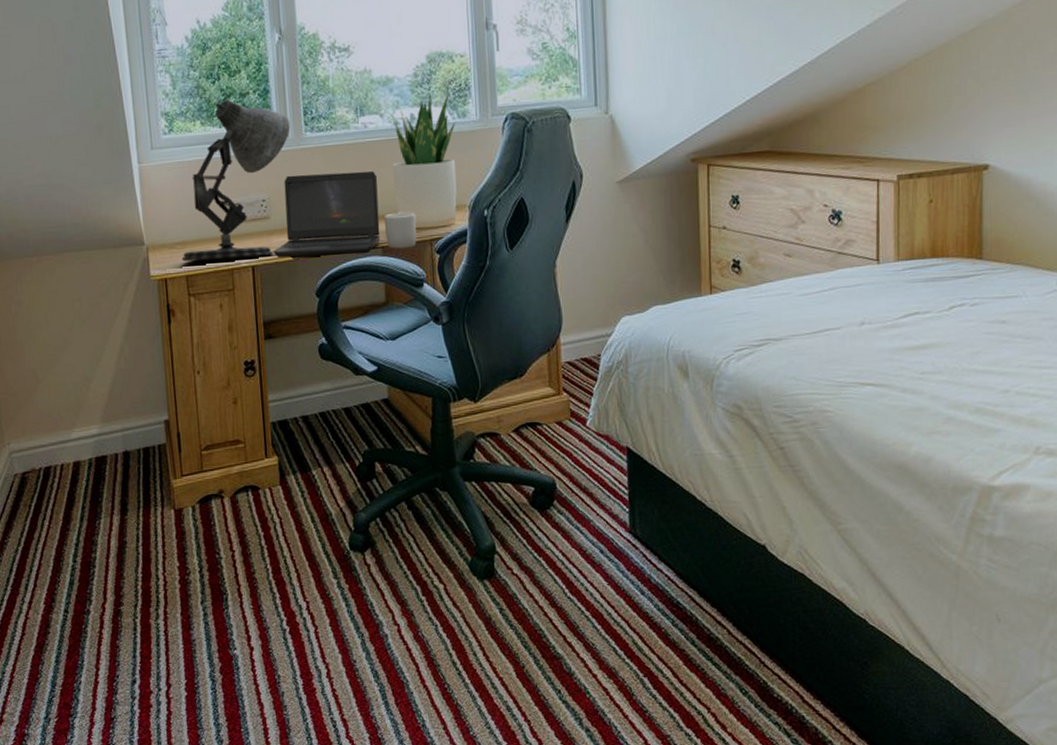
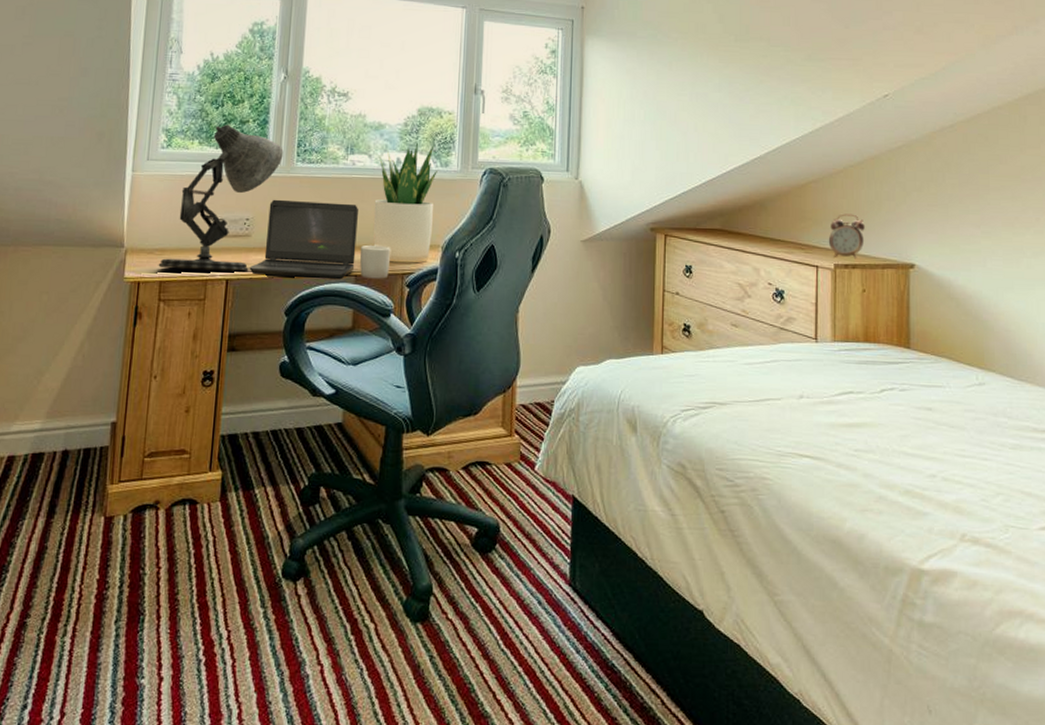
alarm clock: none [890,115,933,169] -> present [828,213,866,259]

